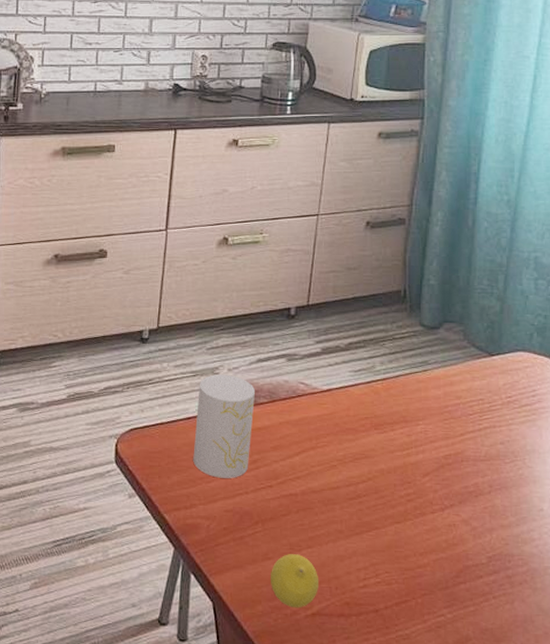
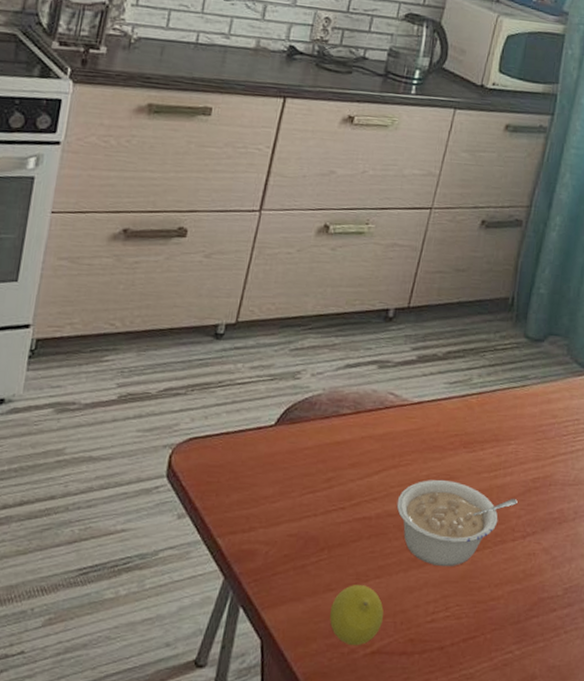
cup: present [193,374,256,478] -> none [258,379,340,498]
legume: none [319,458,432,538] -> present [396,479,518,567]

